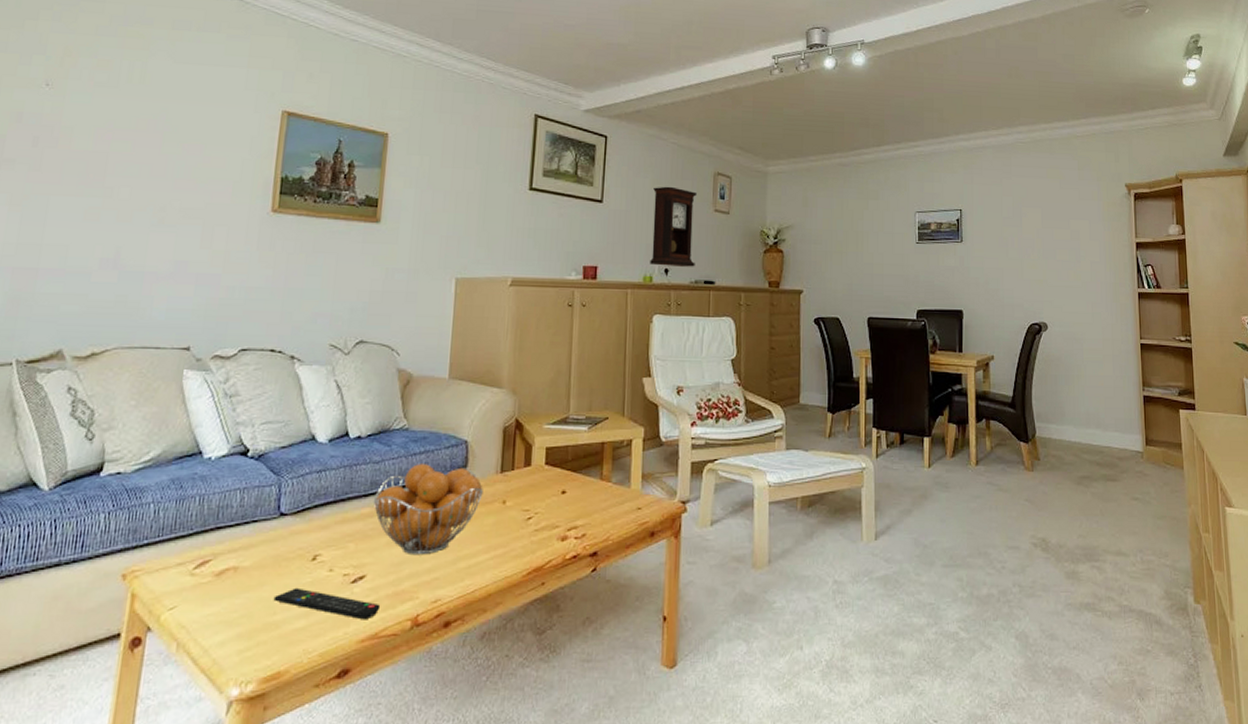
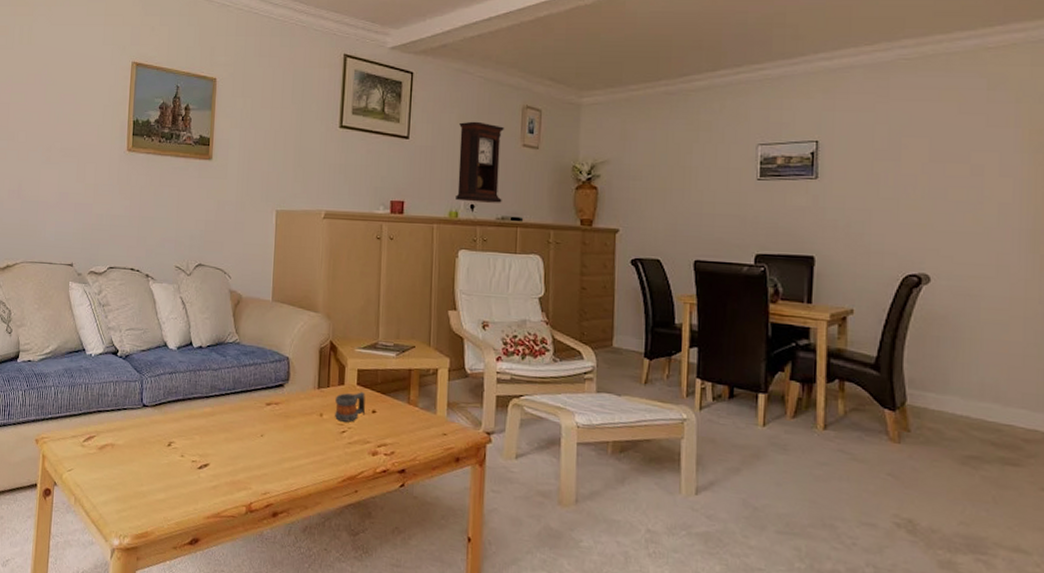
remote control: present [273,587,381,620] -> none [140,466,222,501]
fruit basket: present [373,463,483,556] -> none [213,373,303,453]
mug: none [520,472,555,507] -> present [335,392,366,422]

